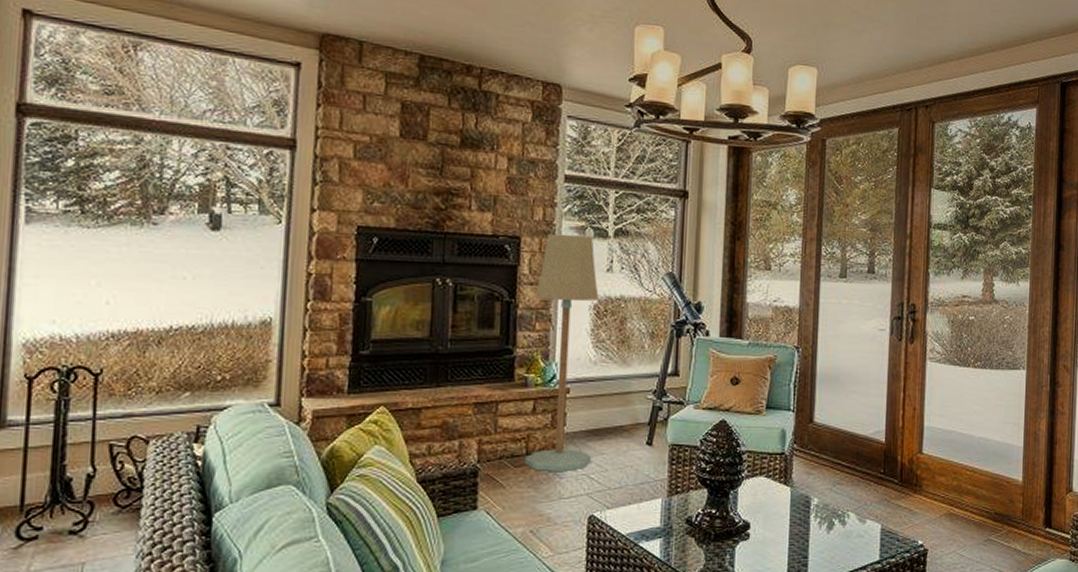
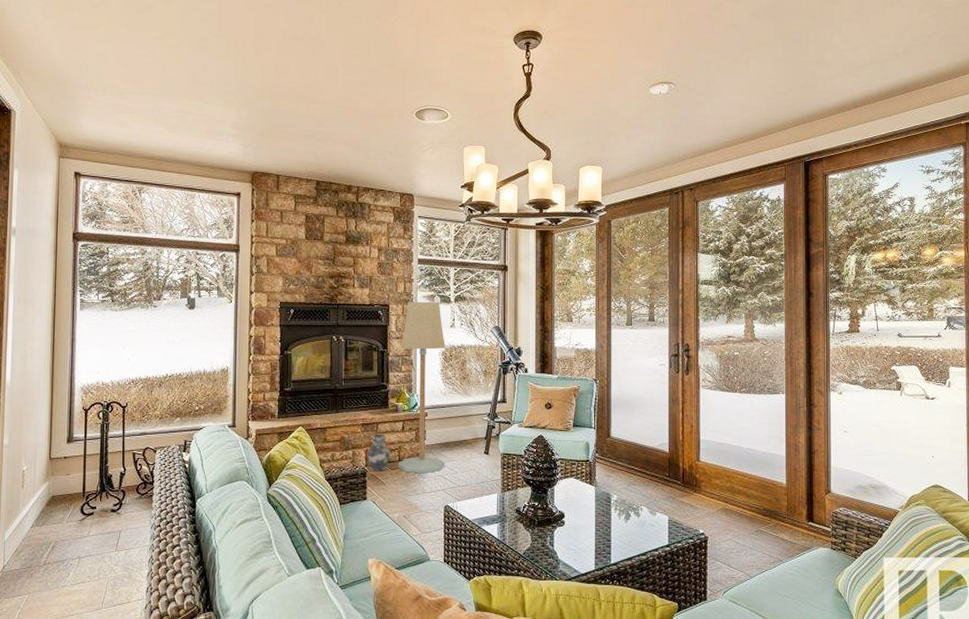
ceramic jug: none [480,417,515,470] -> present [367,434,391,471]

